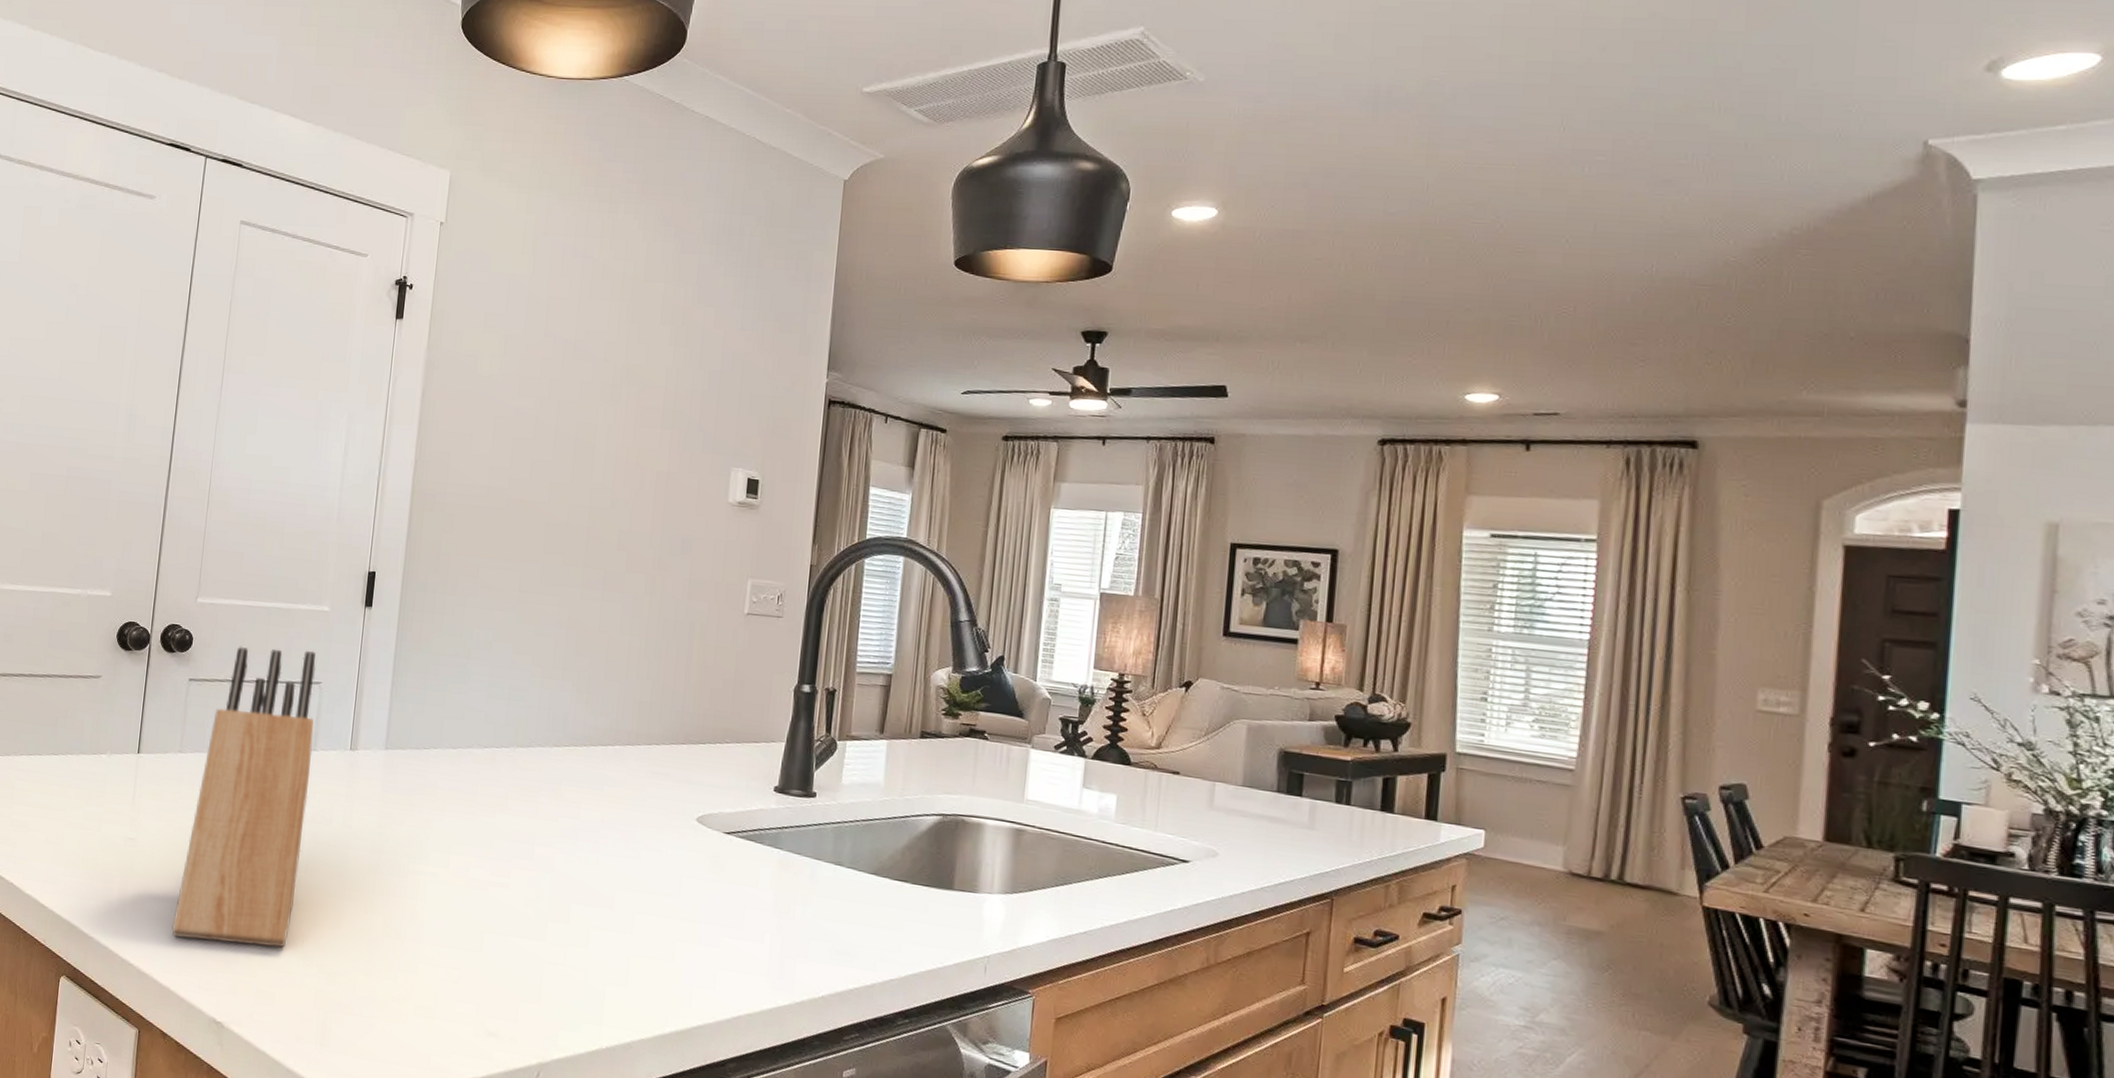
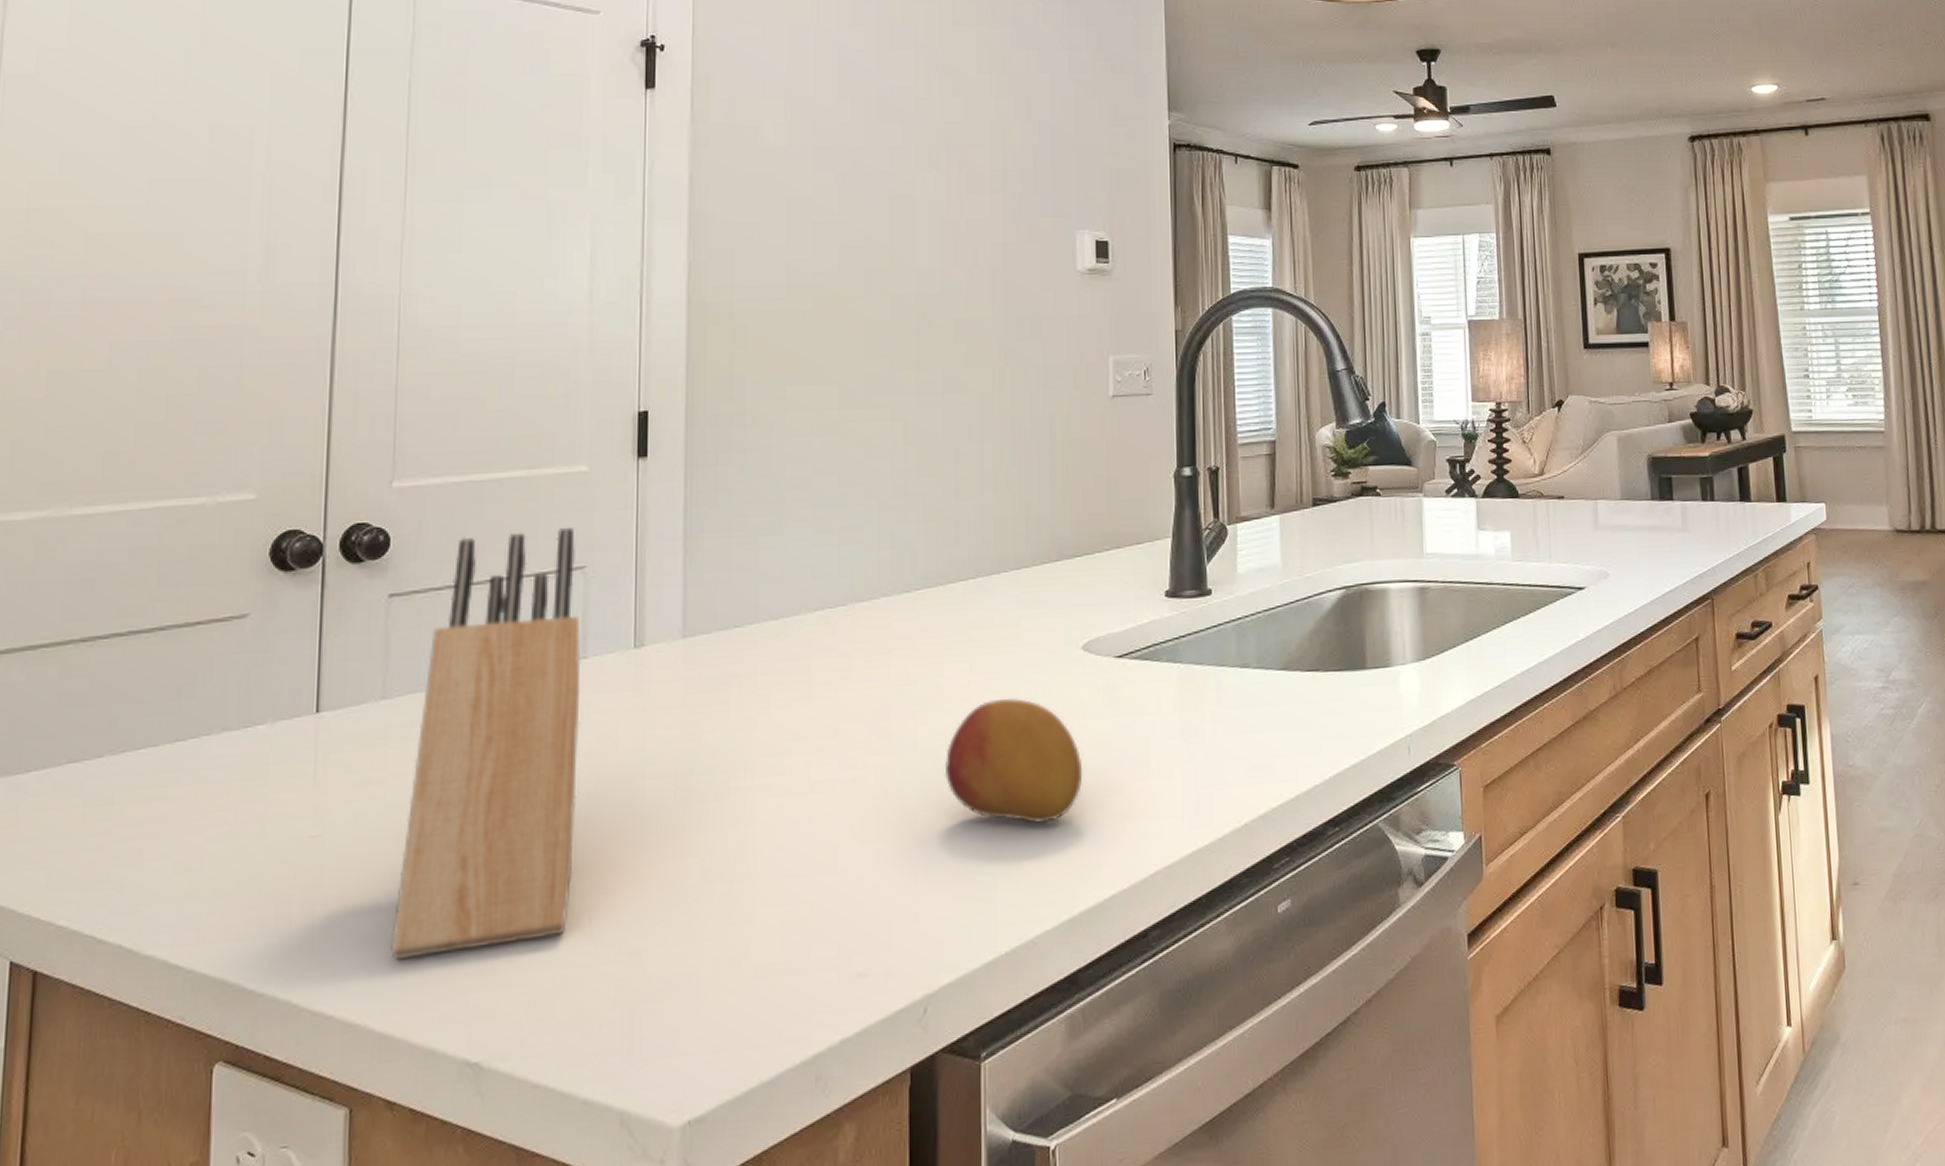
fruit: none [572,846,686,955] -> present [944,697,1083,824]

